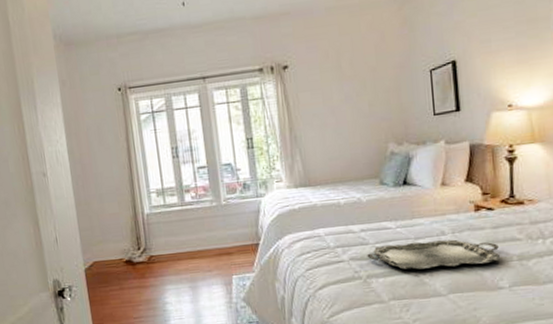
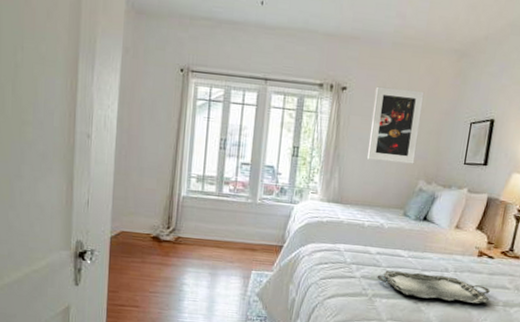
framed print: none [318,50,379,134] -> present [367,86,425,164]

